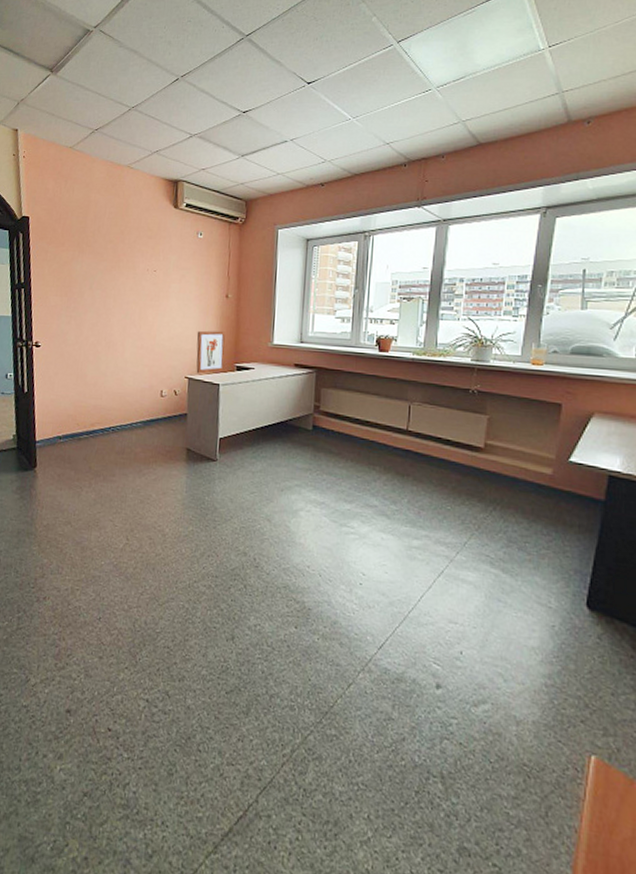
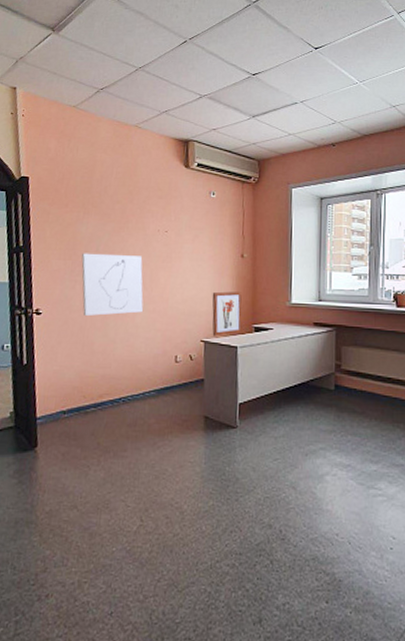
wall art: none [76,290,133,350] -> present [81,253,144,316]

